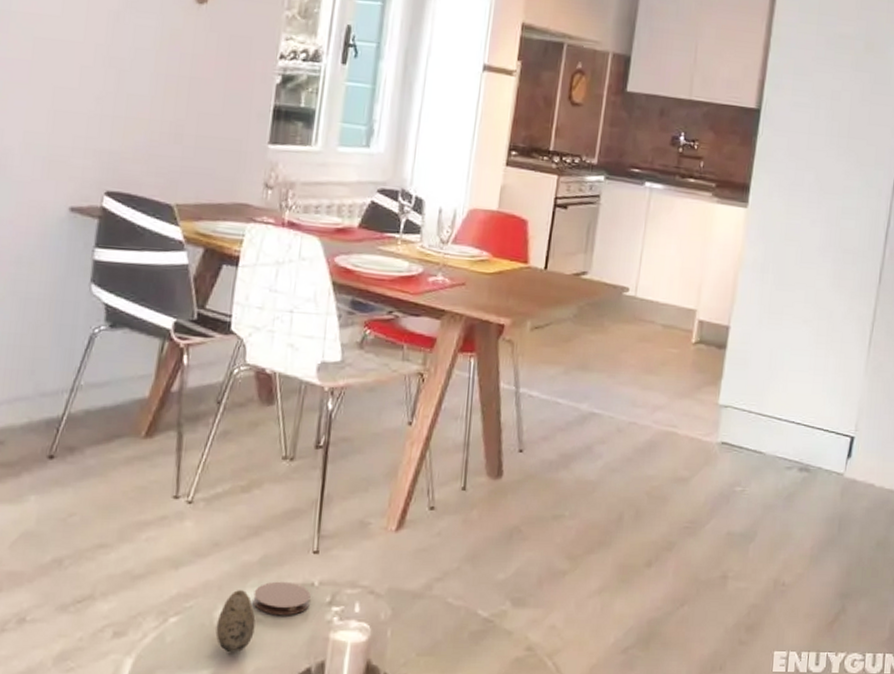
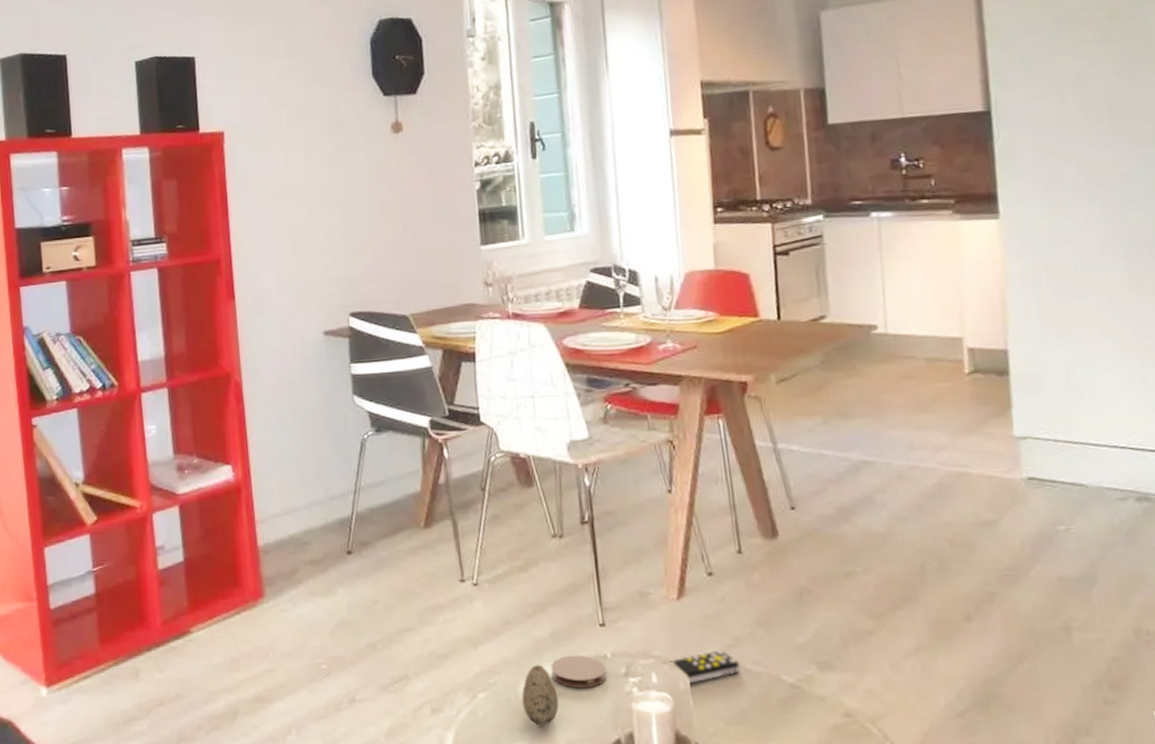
remote control: none [374,583,442,615] -> present [668,650,740,684]

